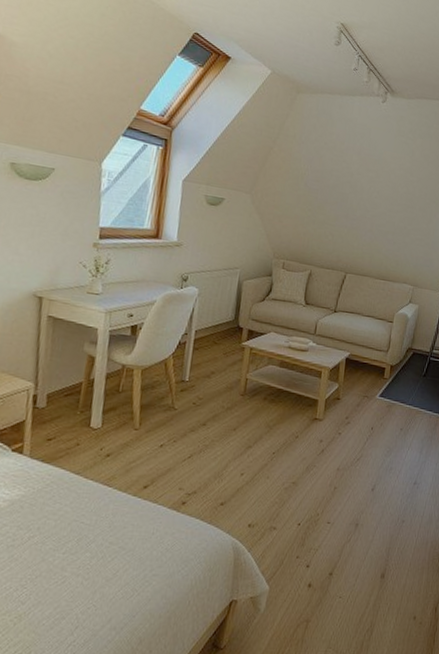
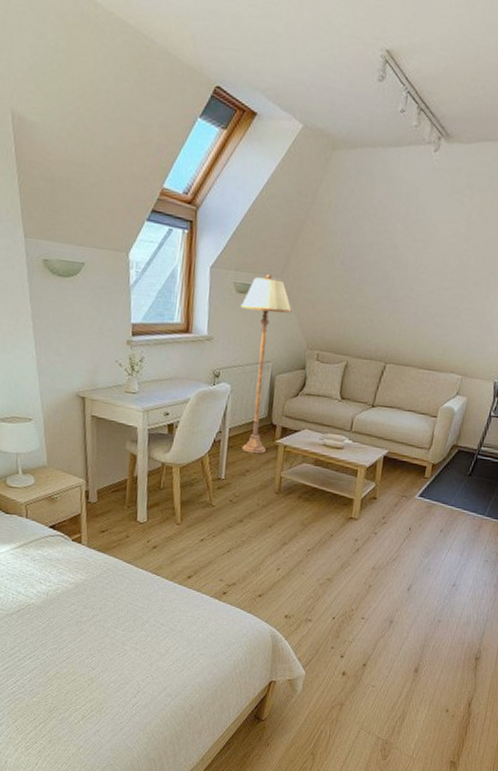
floor lamp: none [207,190,260,356] -> present [240,274,292,454]

